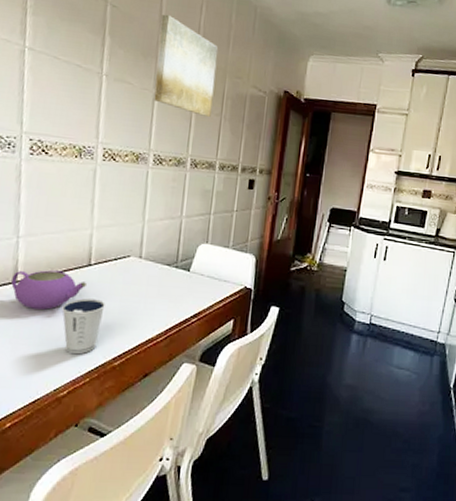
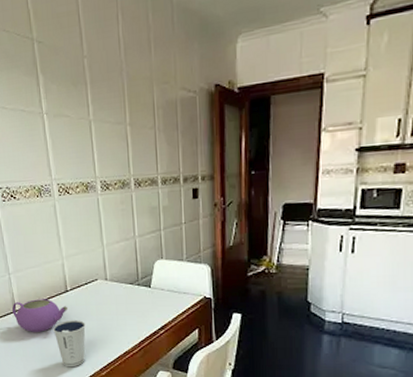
wall art: present [154,14,219,117] -> none [82,34,145,133]

